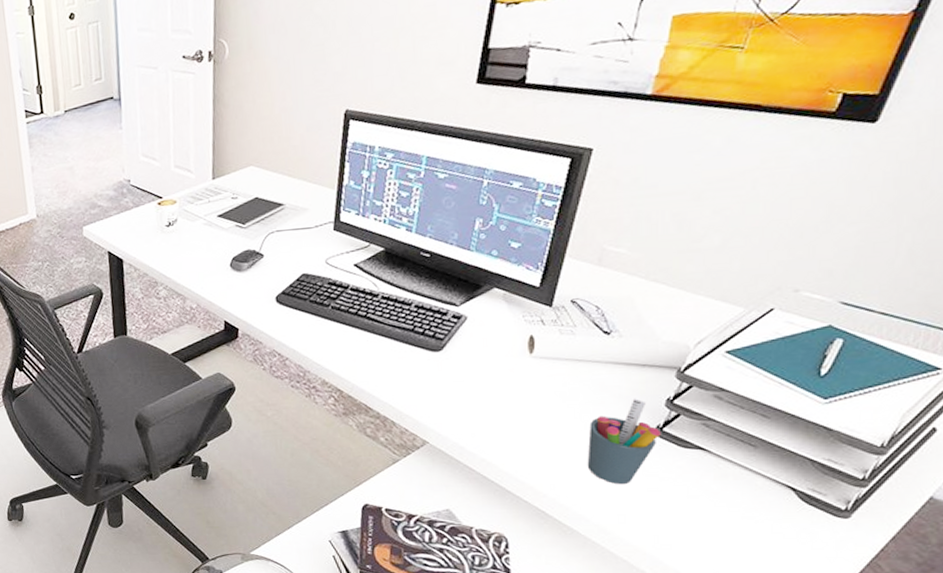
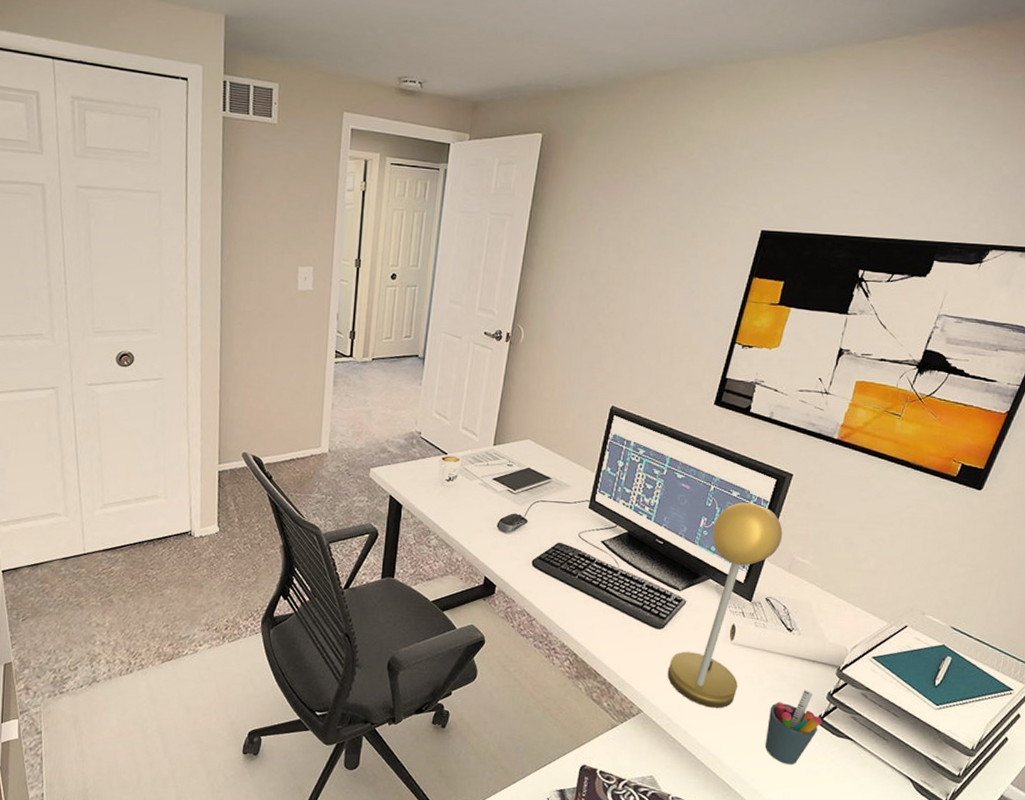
desk lamp: none [453,191,586,431] -> present [667,502,783,708]

